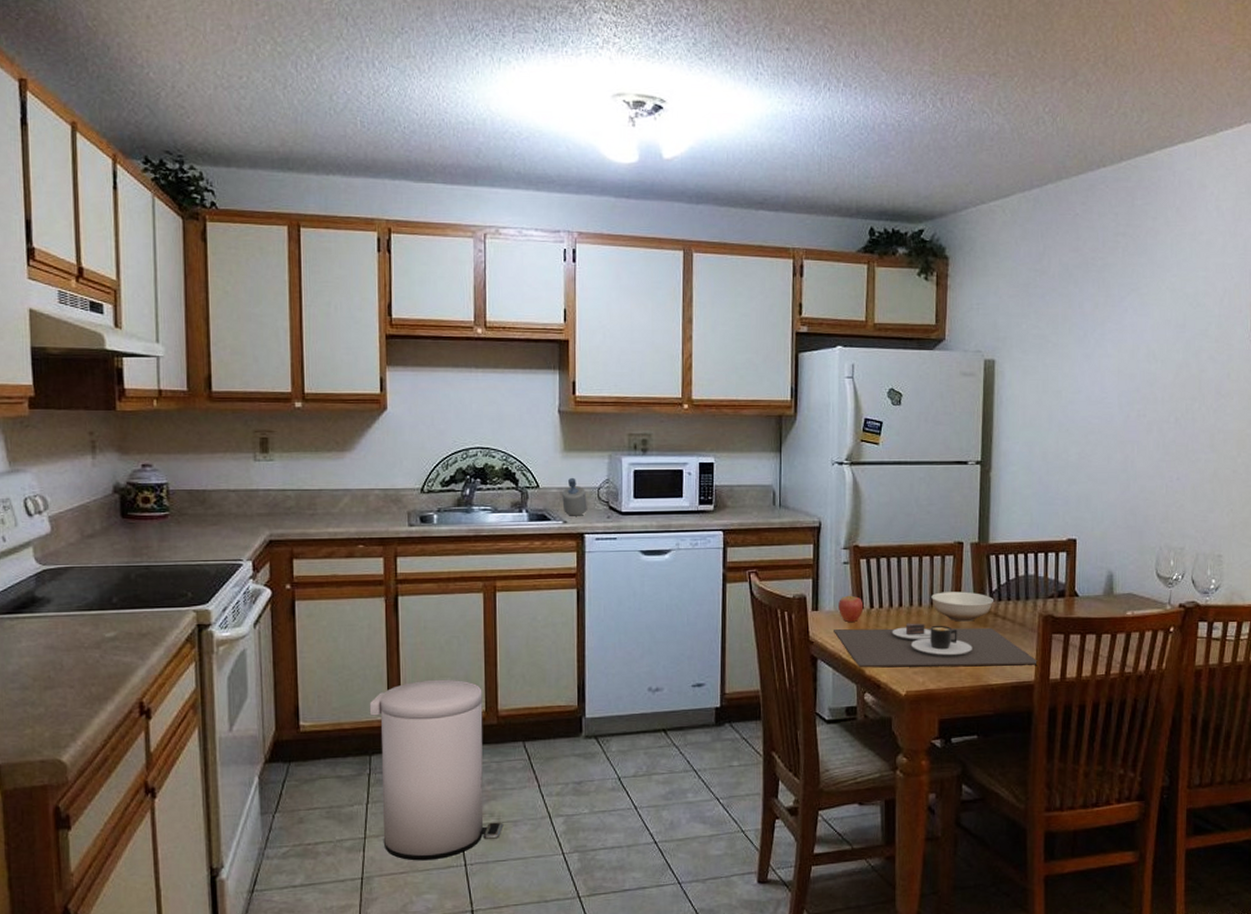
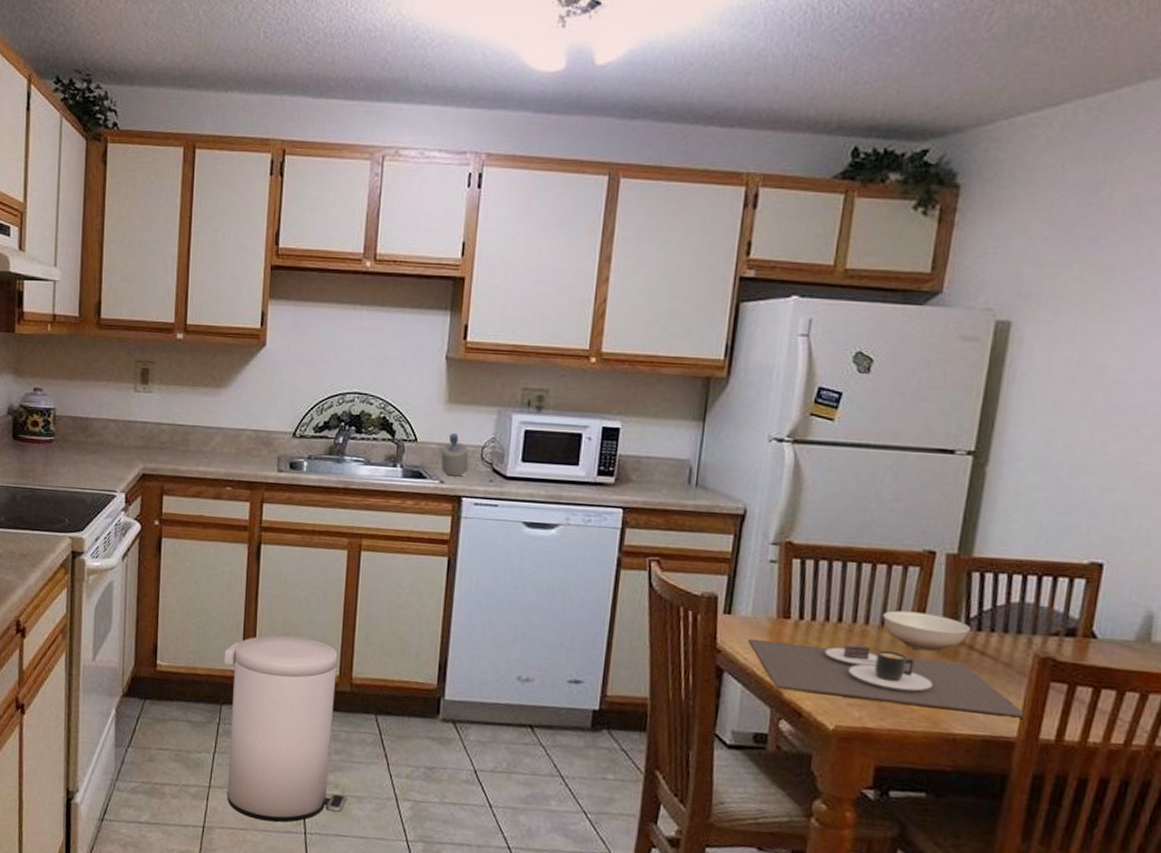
fruit: present [838,594,864,623] -> none [757,599,791,634]

